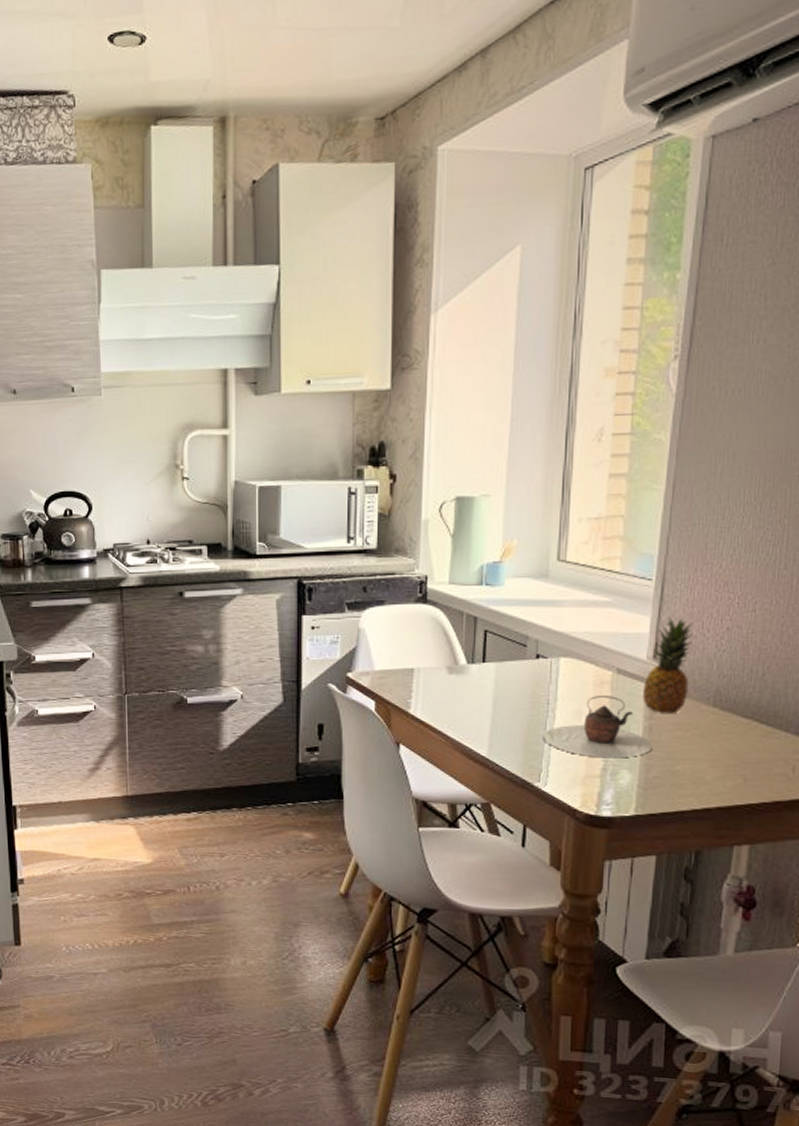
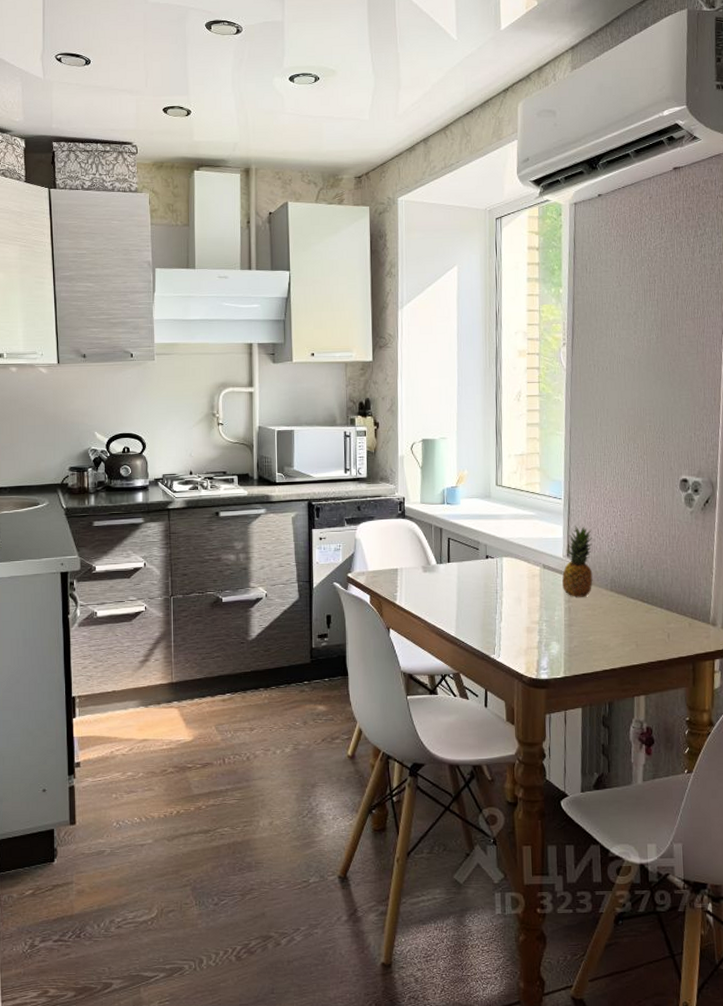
teapot: present [543,694,653,758] -> none [495,584,572,633]

